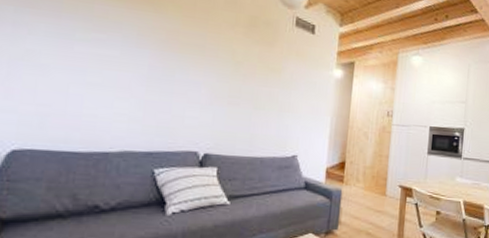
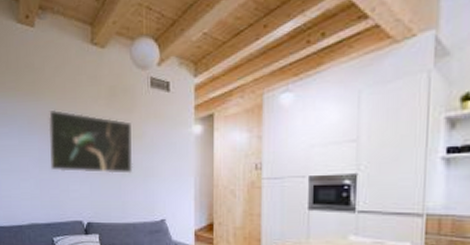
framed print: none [163,25,270,106] -> present [48,109,133,174]

